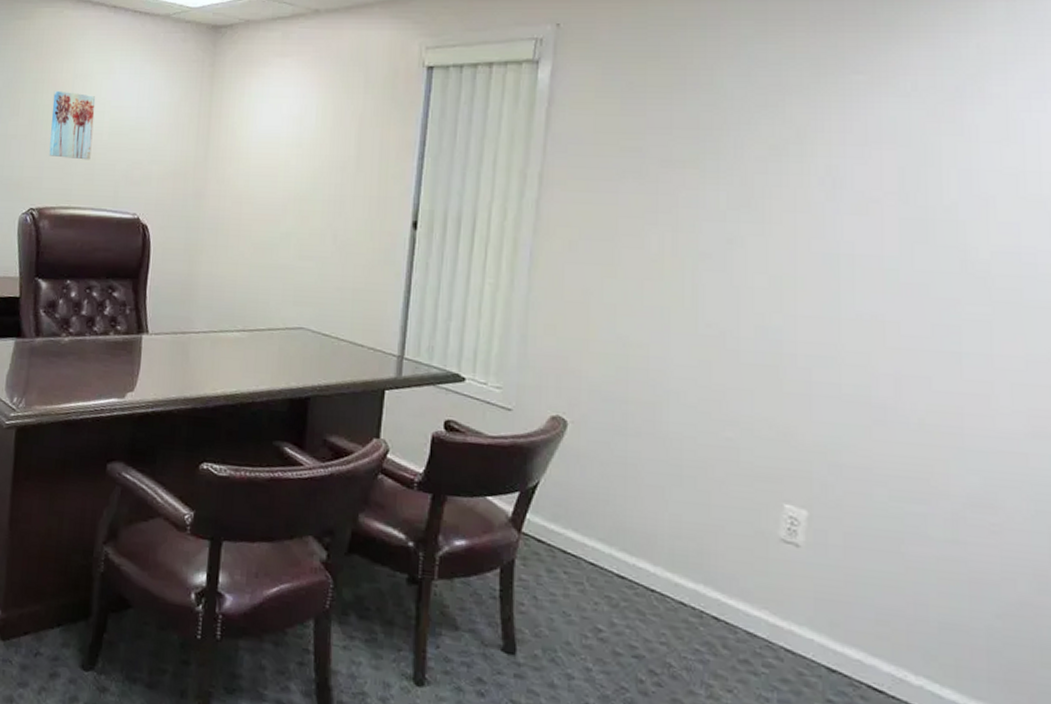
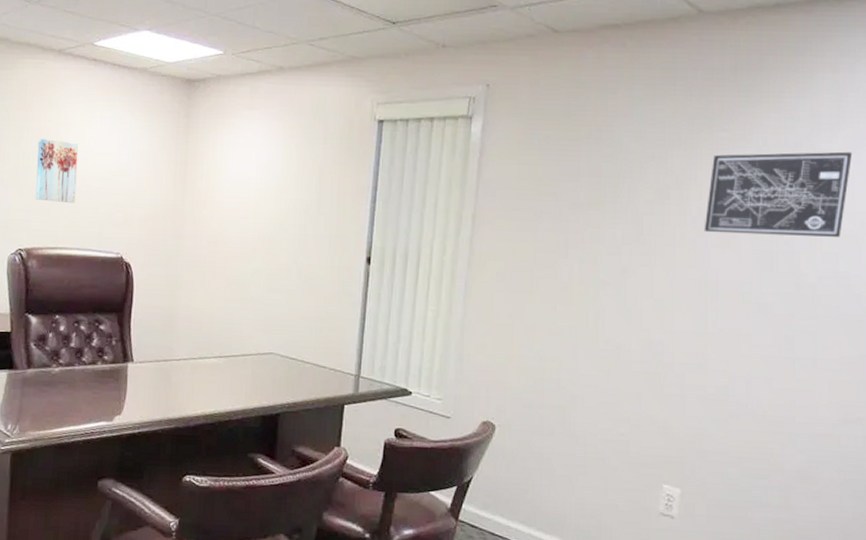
wall art: none [834,96,1036,203] -> present [704,151,852,237]

